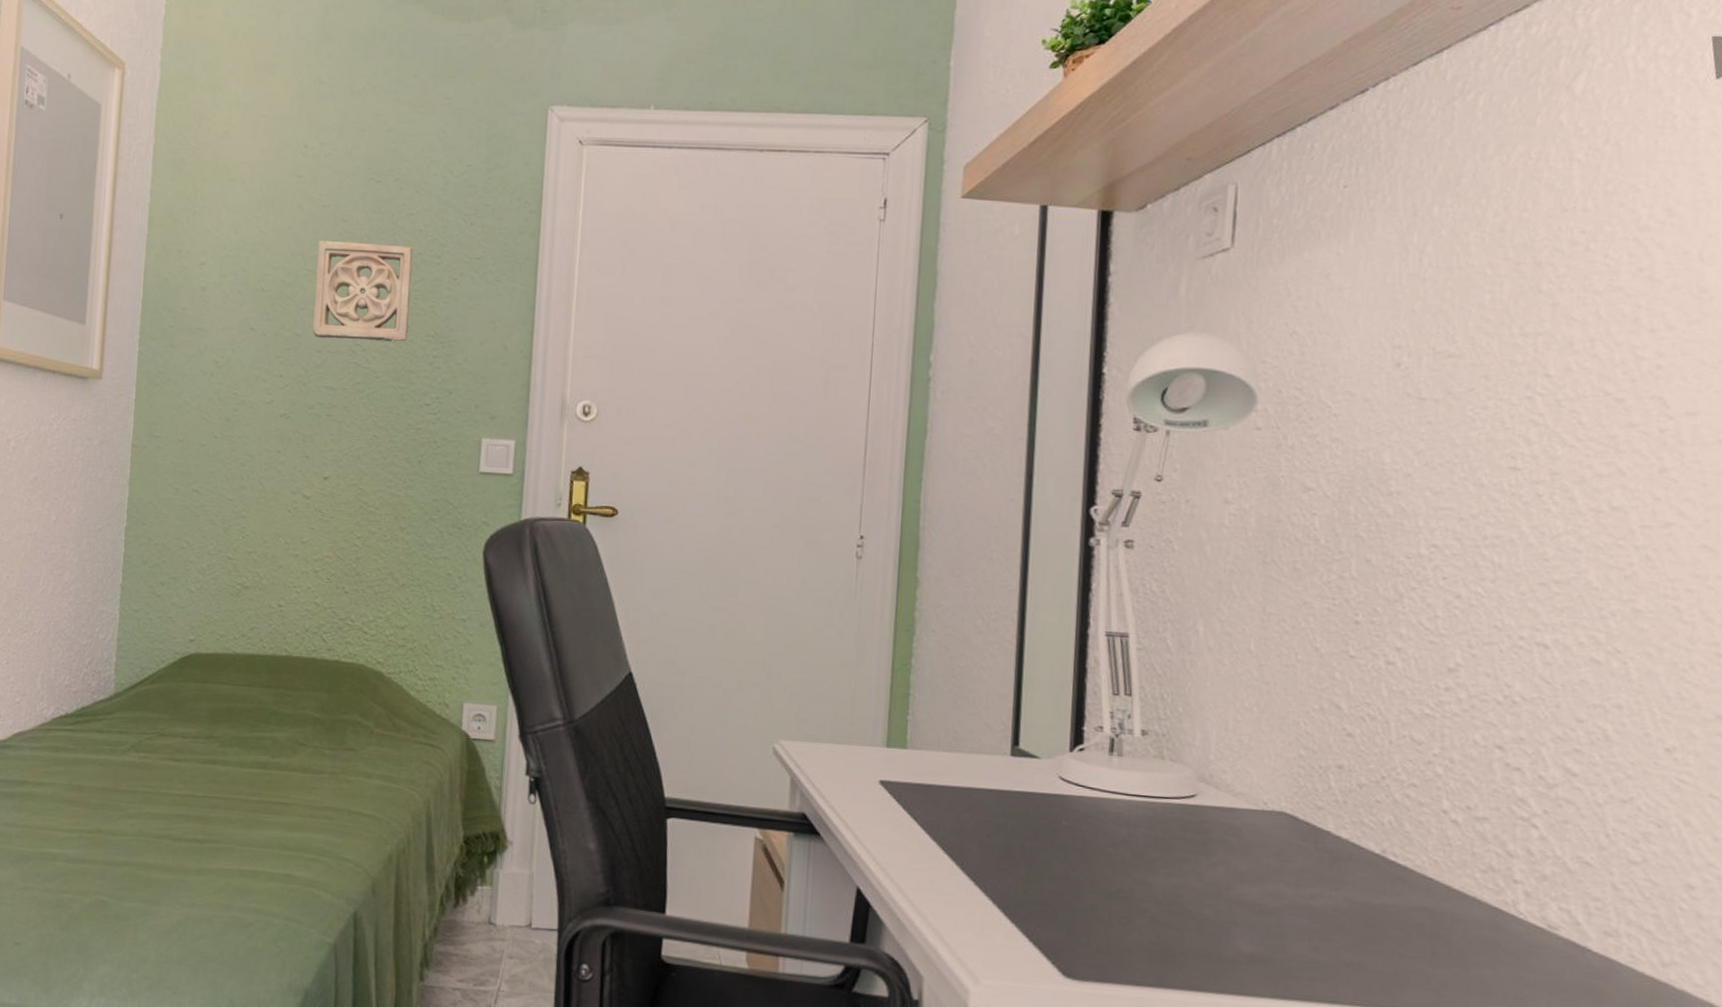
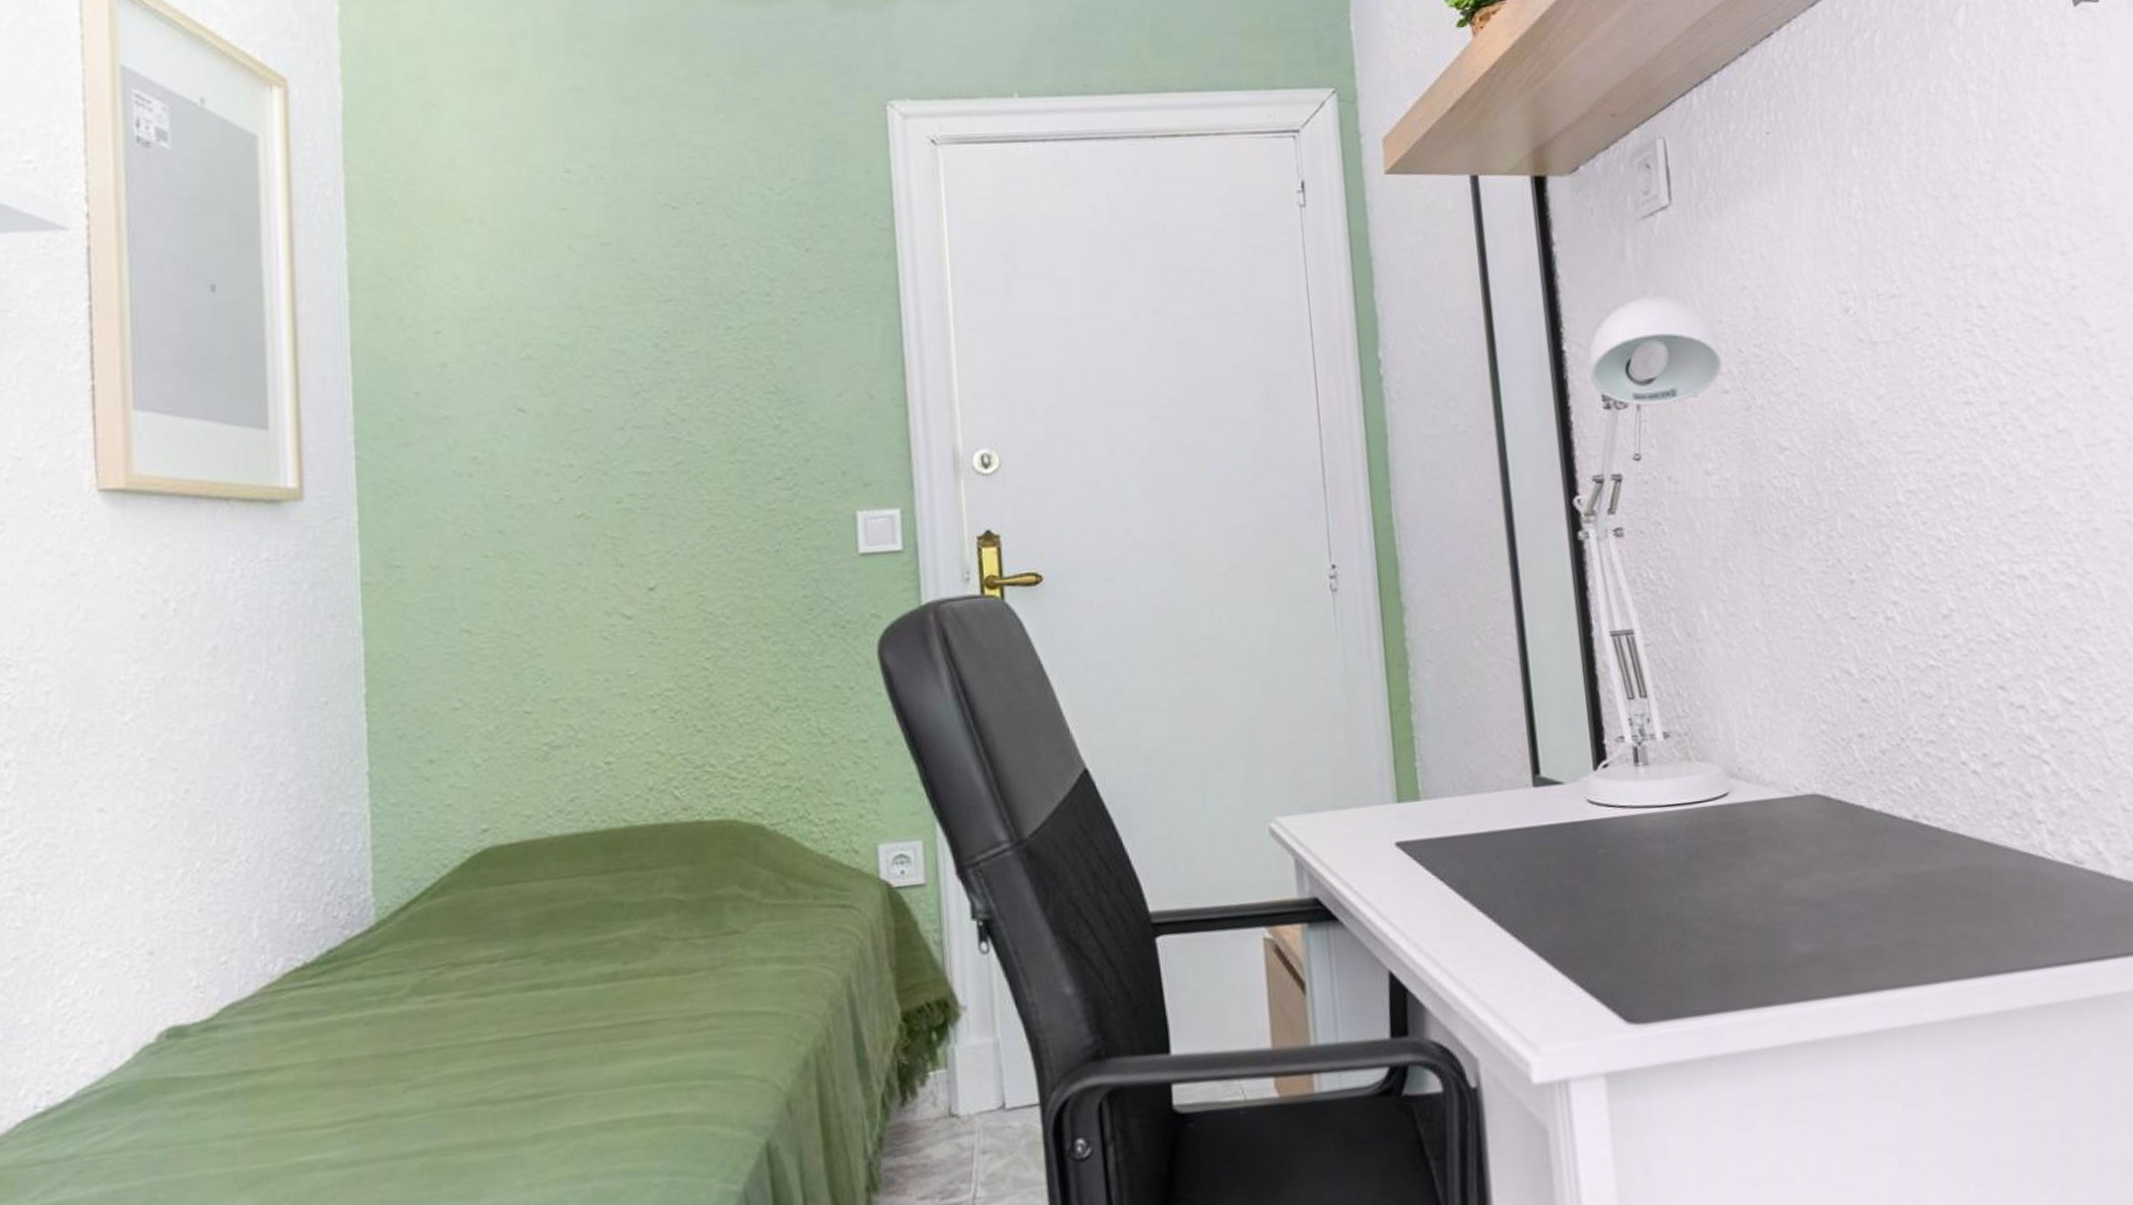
wall ornament: present [312,240,414,343] -> none [601,284,740,412]

